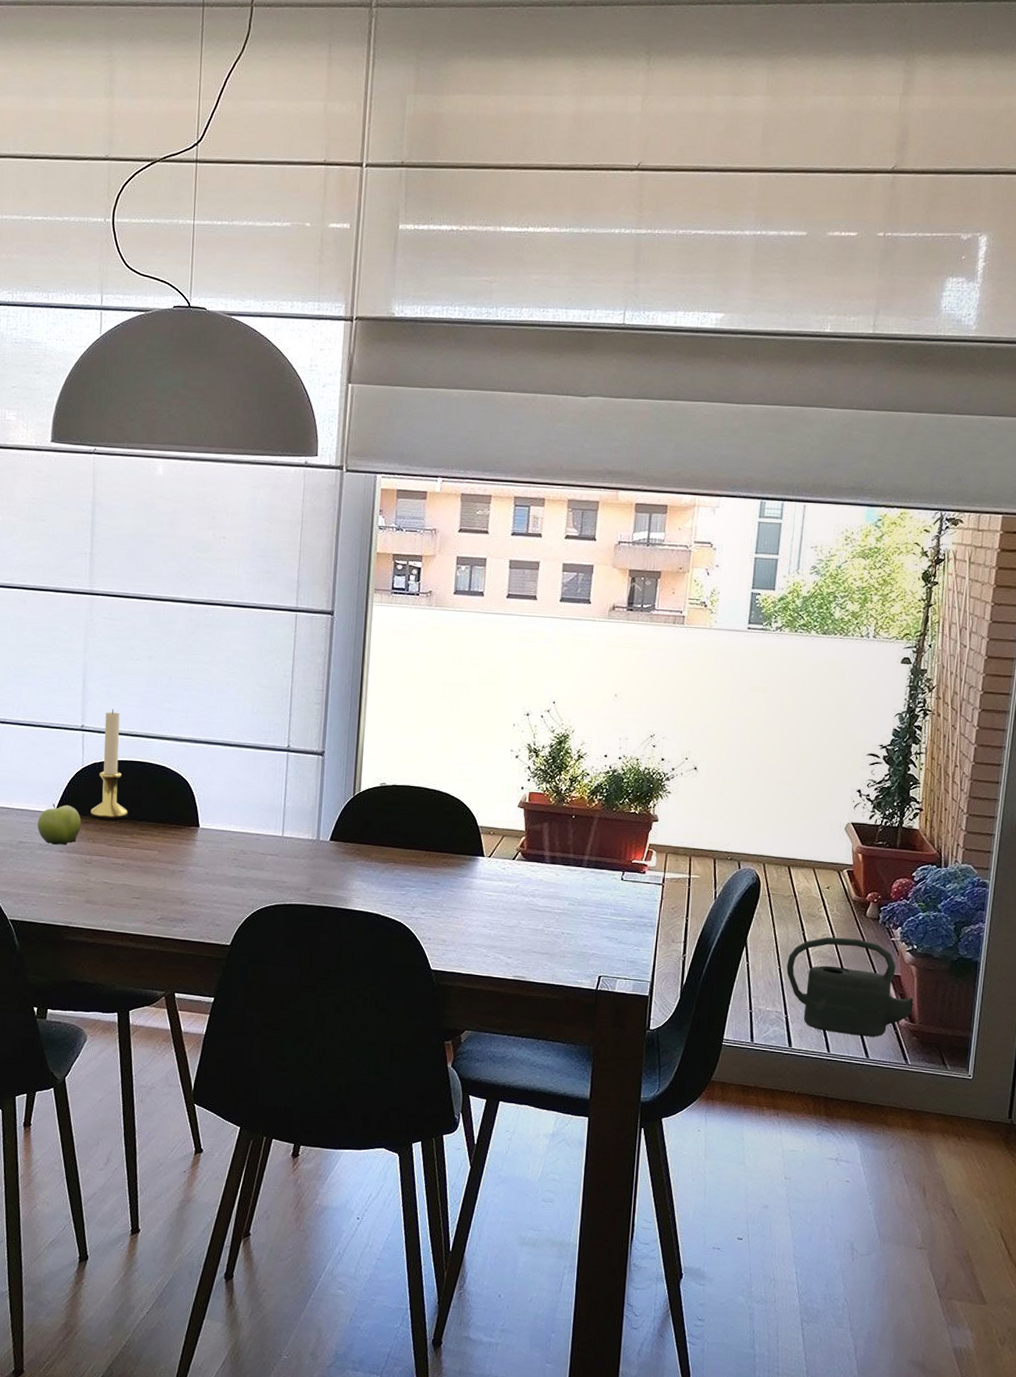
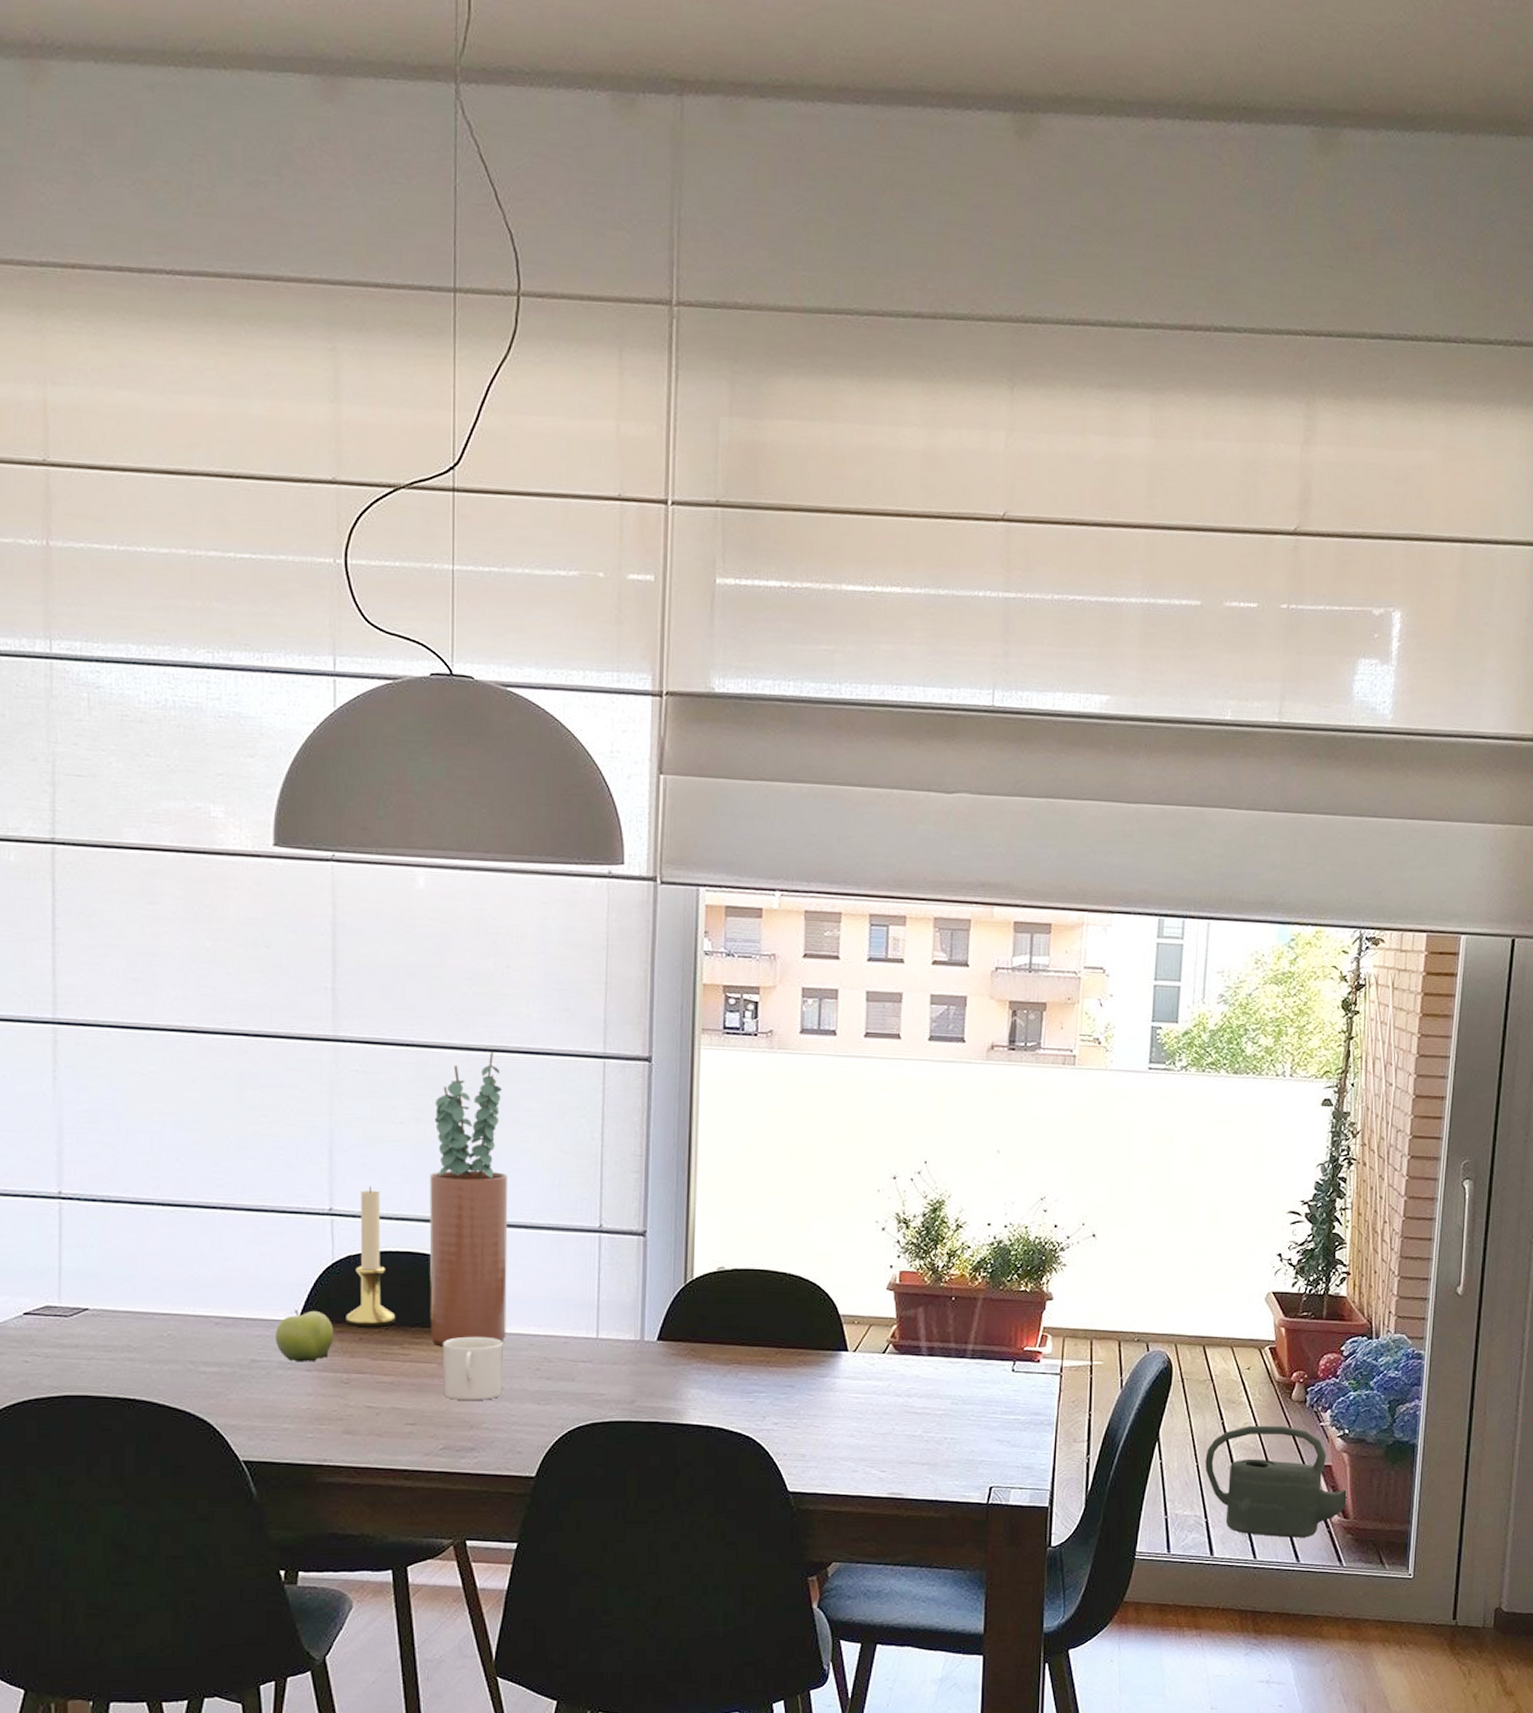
vase: none [154,604,218,838] -> present [429,1051,508,1347]
mug: none [162,830,209,883] -> present [442,1336,503,1401]

